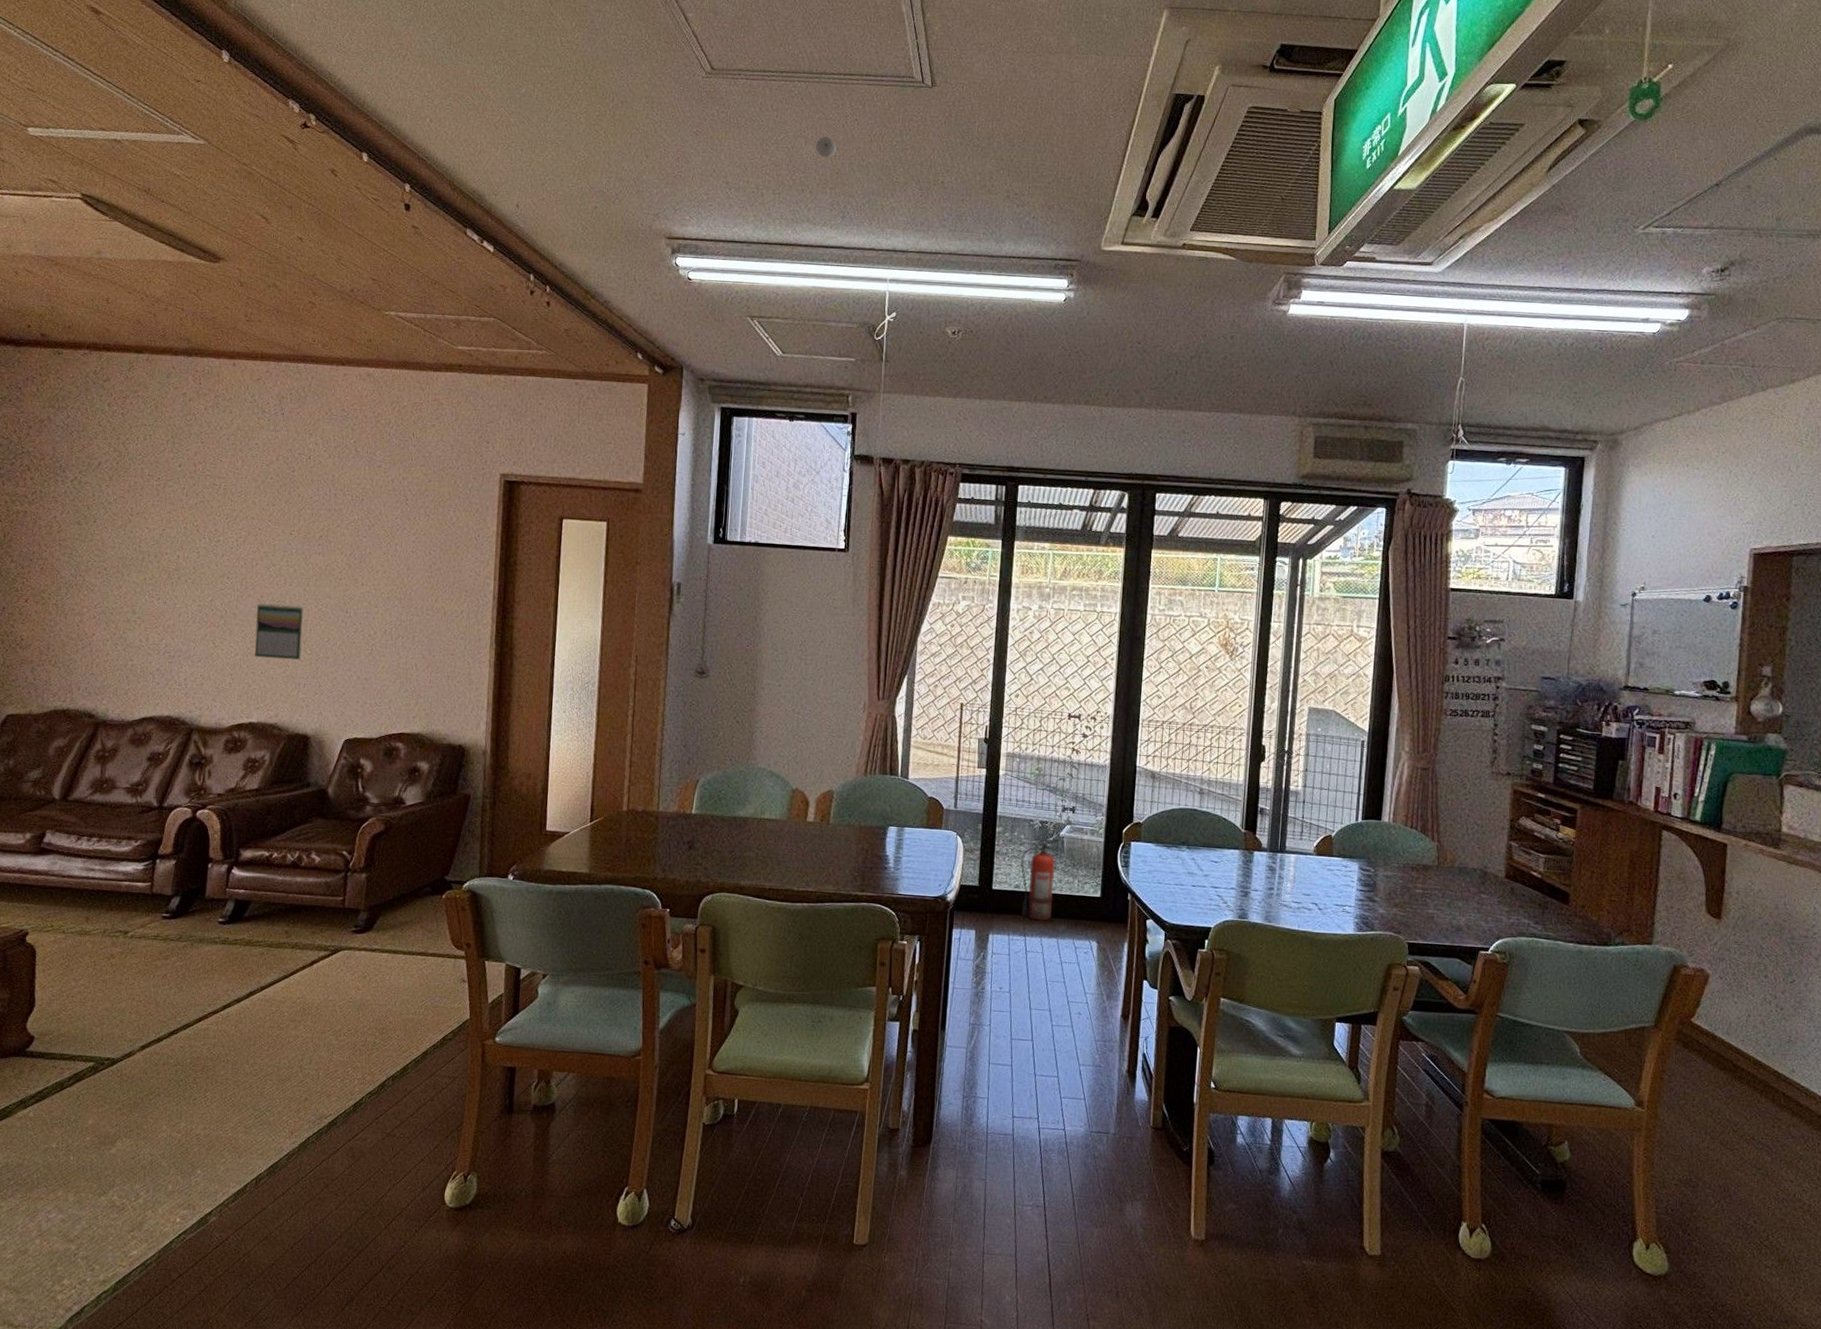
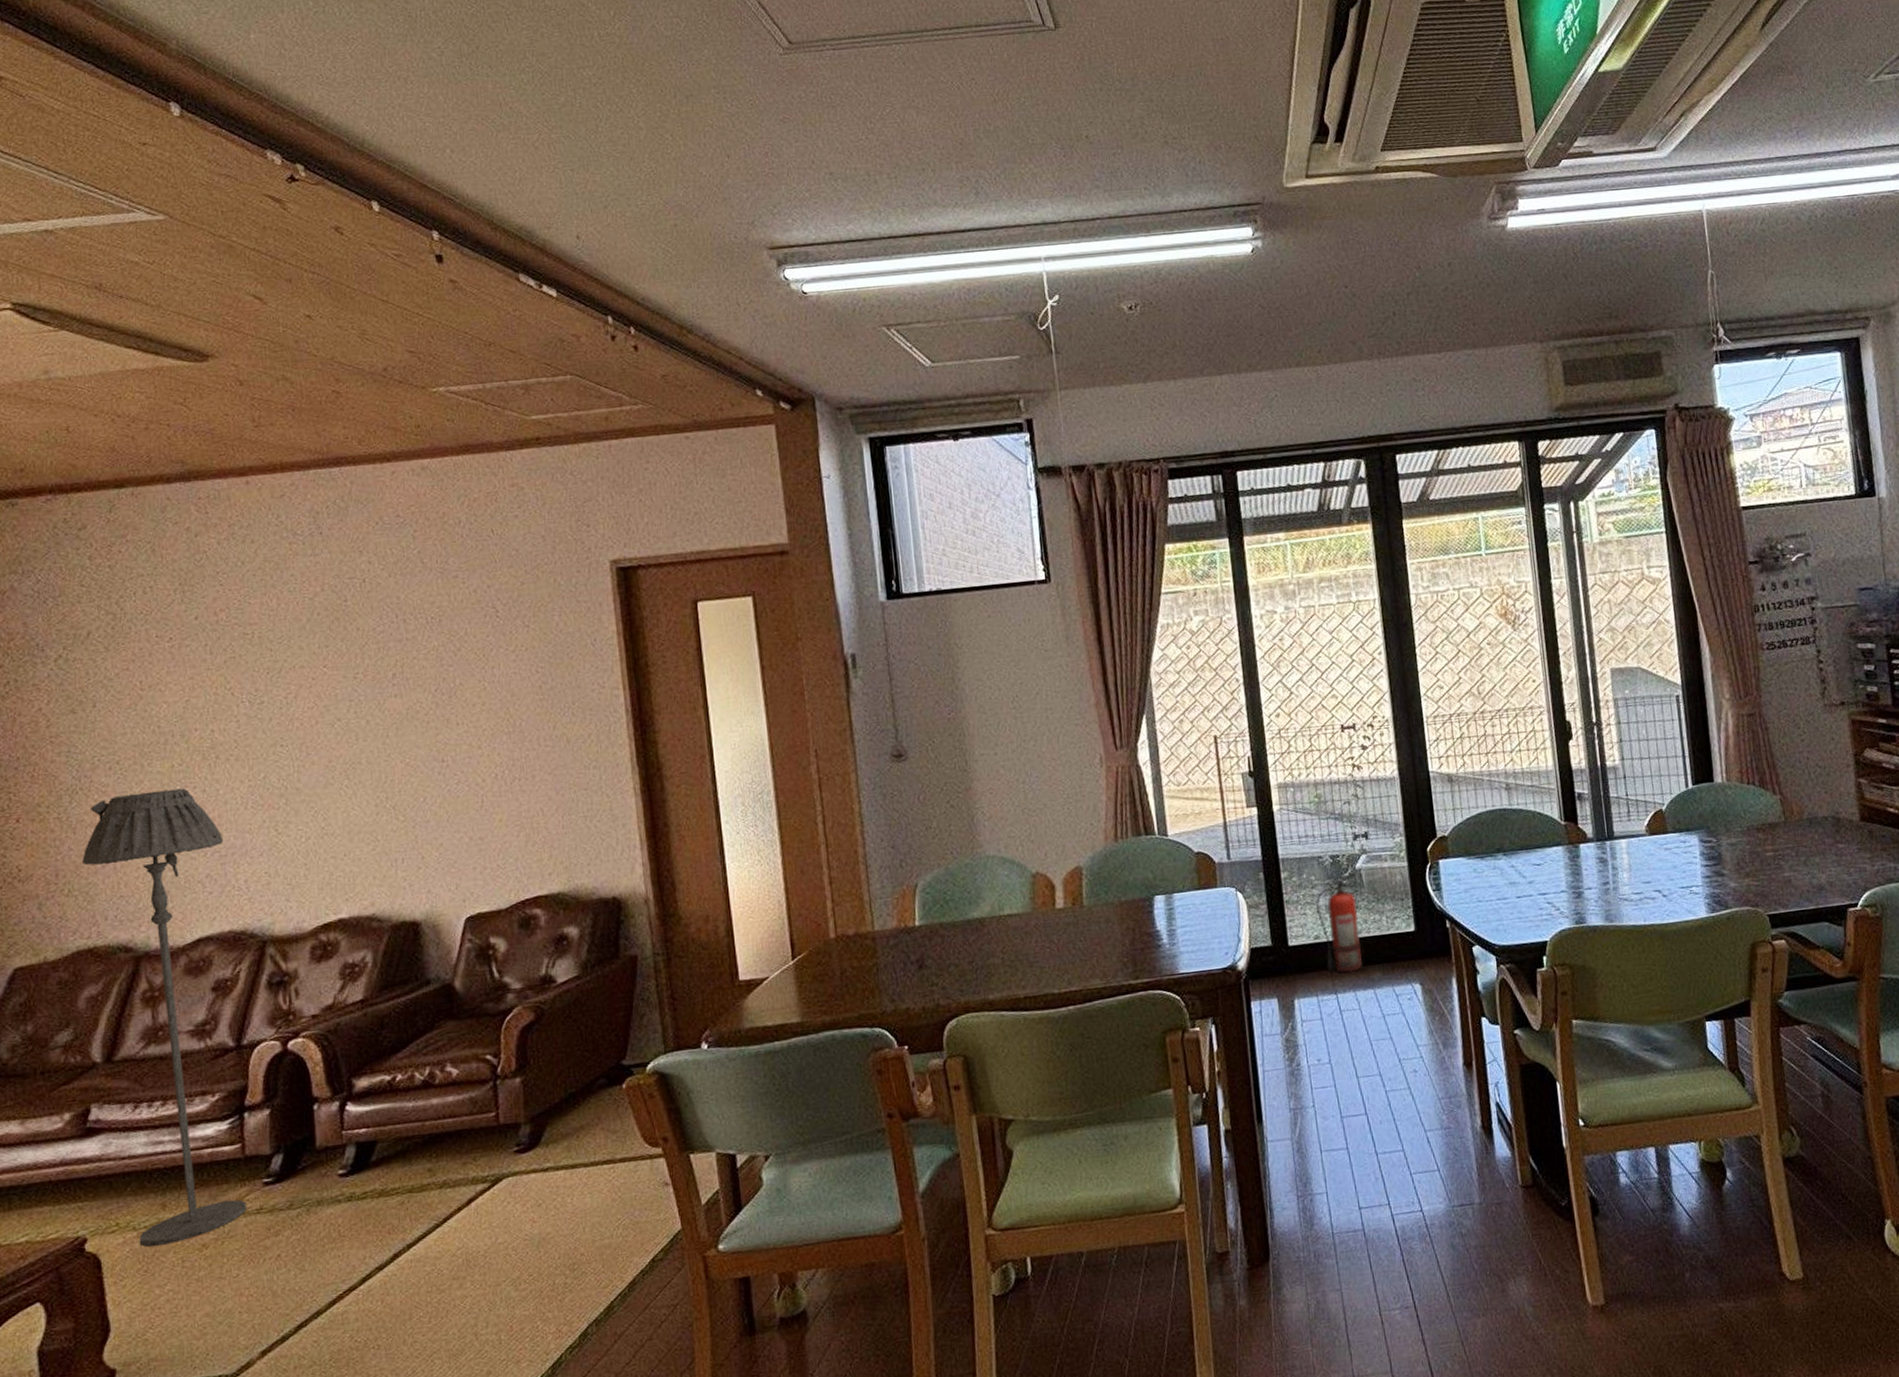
floor lamp: none [65,595,174,950] -> present [82,788,247,1247]
calendar: present [255,603,304,660] -> none [326,764,393,837]
smoke detector: present [815,137,837,159] -> none [929,103,955,129]

